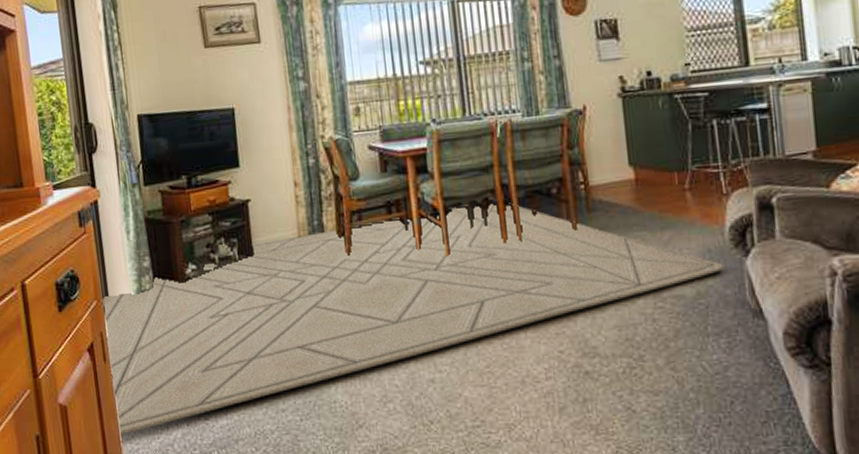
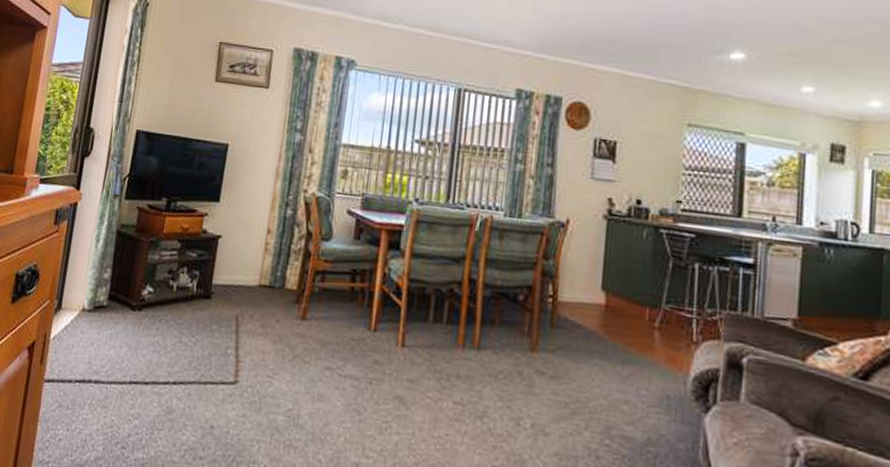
rug: present [104,203,725,437] -> none [33,280,682,444]

